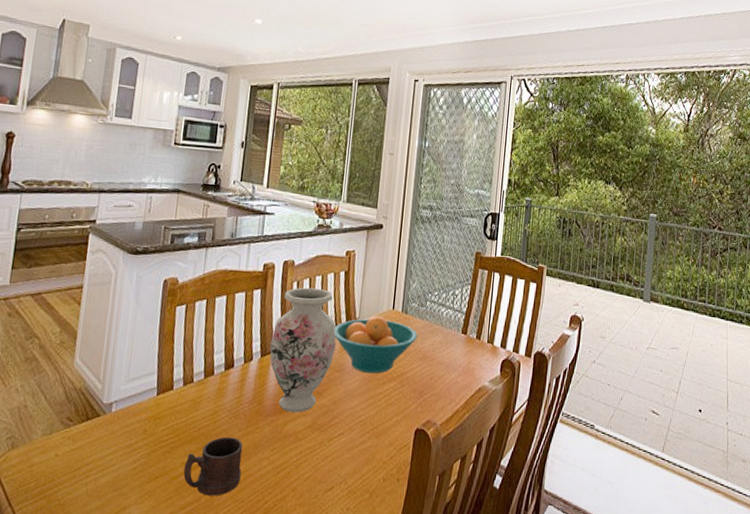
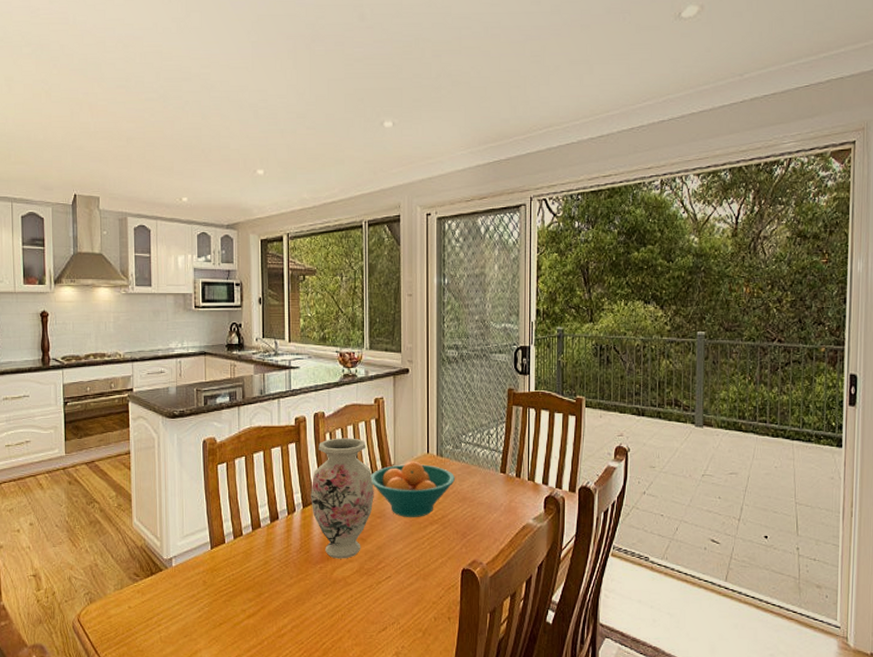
mug: present [183,437,243,496] -> none [245,584,298,639]

